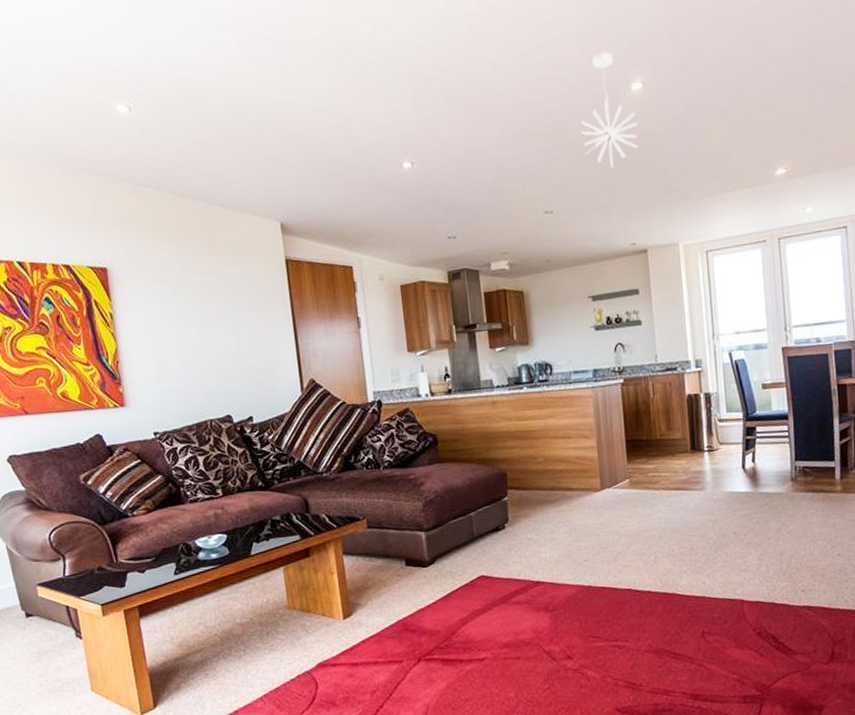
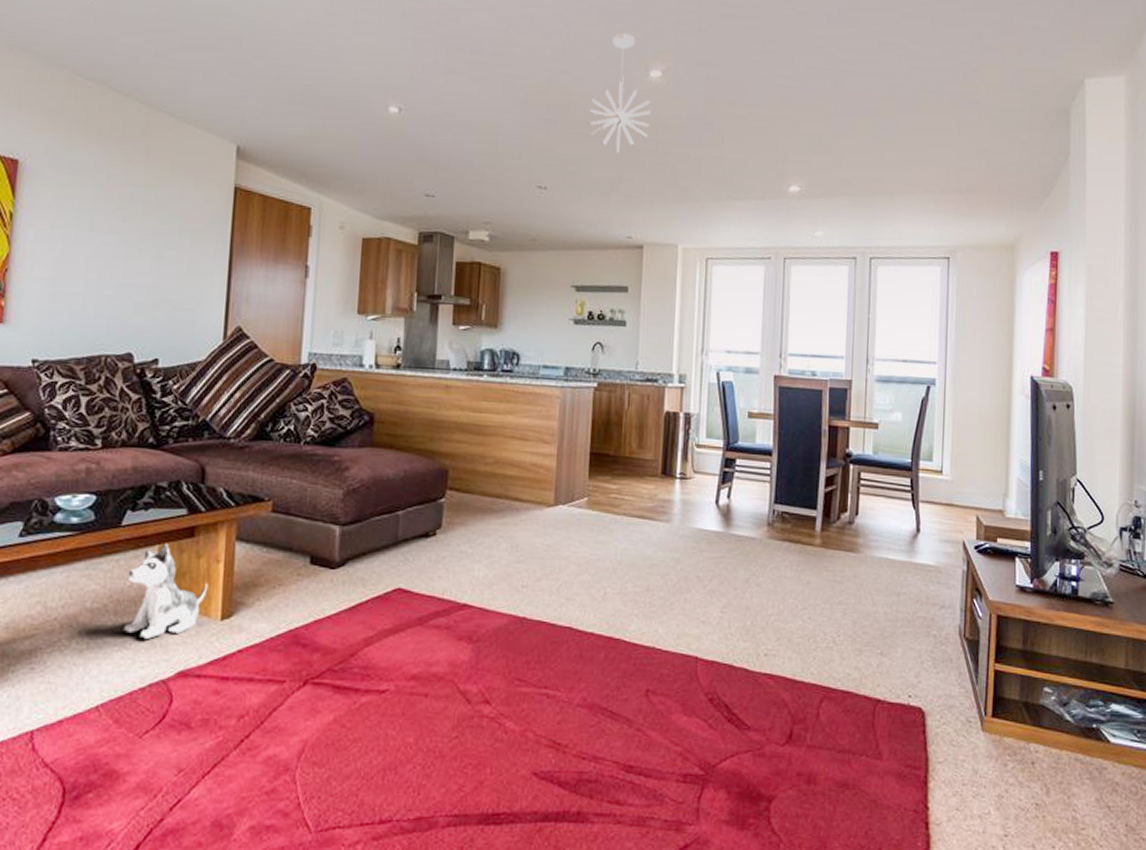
plush toy: none [263,564,329,641] -> present [123,543,208,639]

